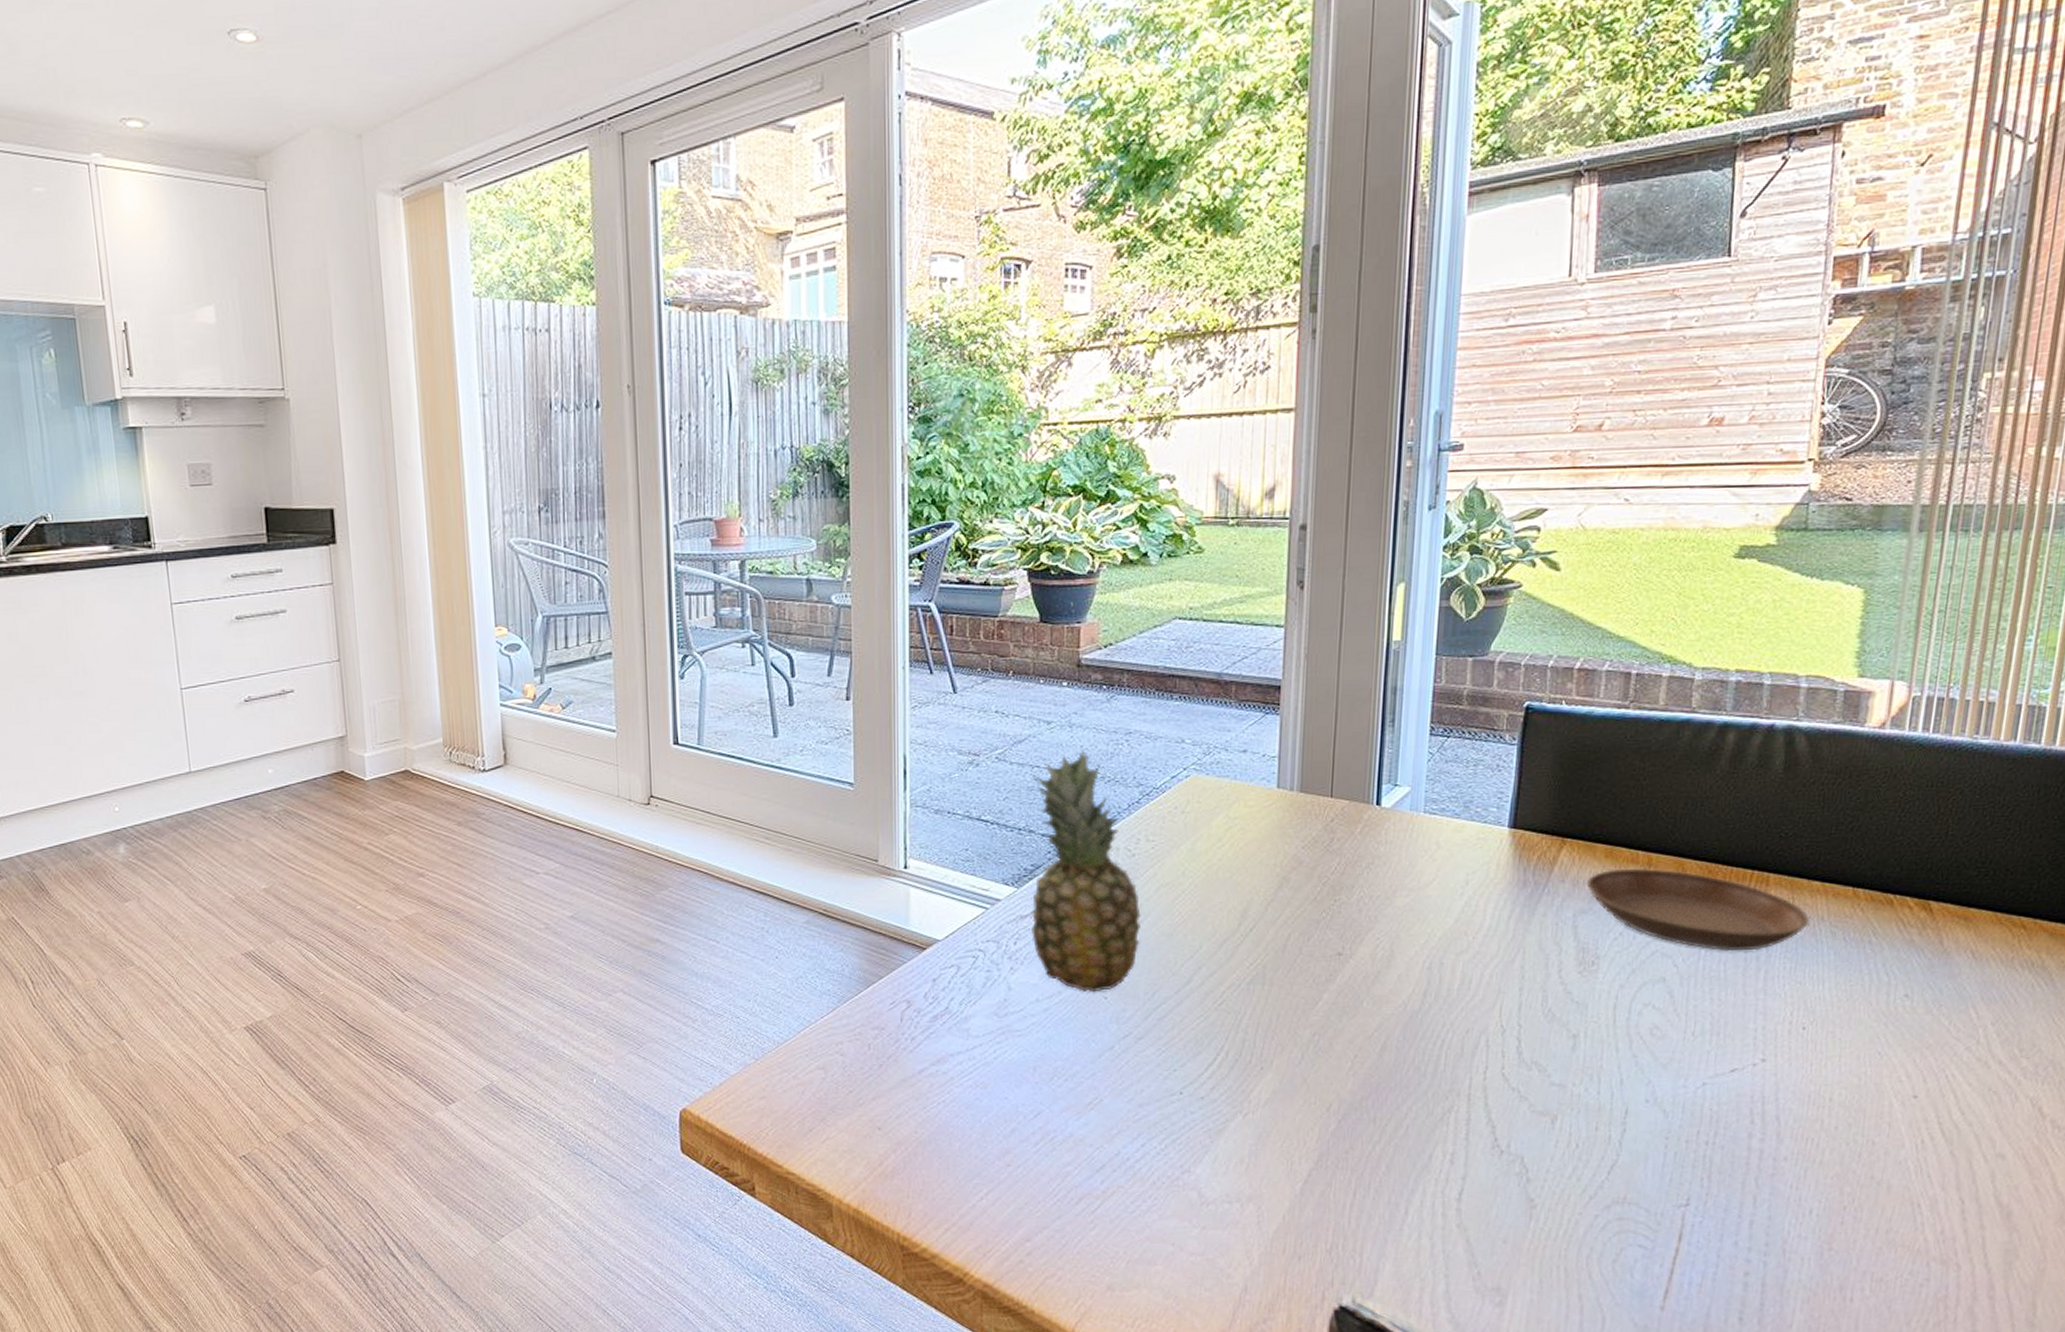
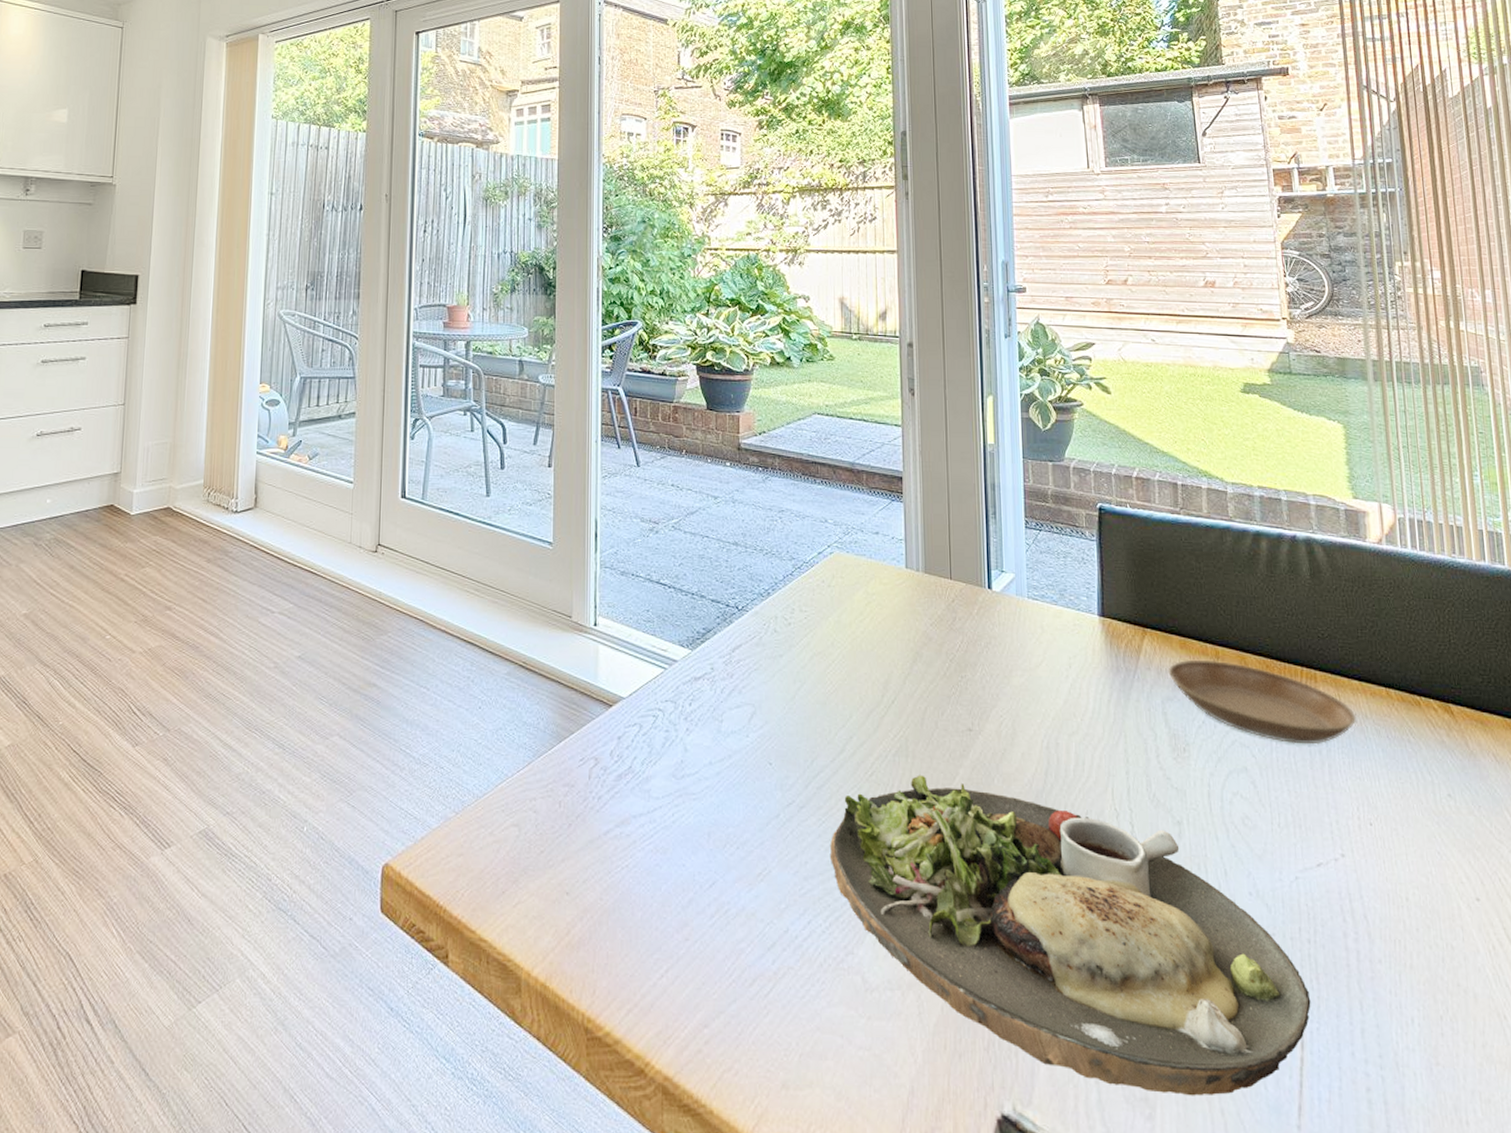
fruit: present [1032,750,1141,993] -> none [702,524,798,758]
dinner plate: none [1170,1001,1698,1285] -> present [830,775,1311,1096]

